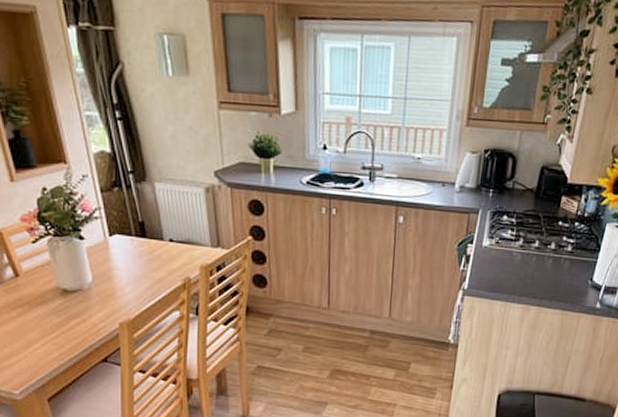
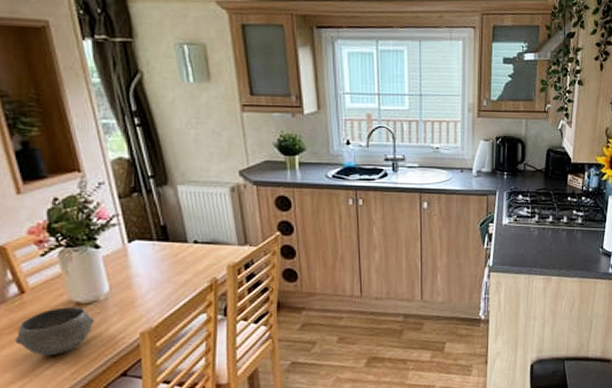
bowl: none [11,292,80,336] -> present [15,306,95,356]

